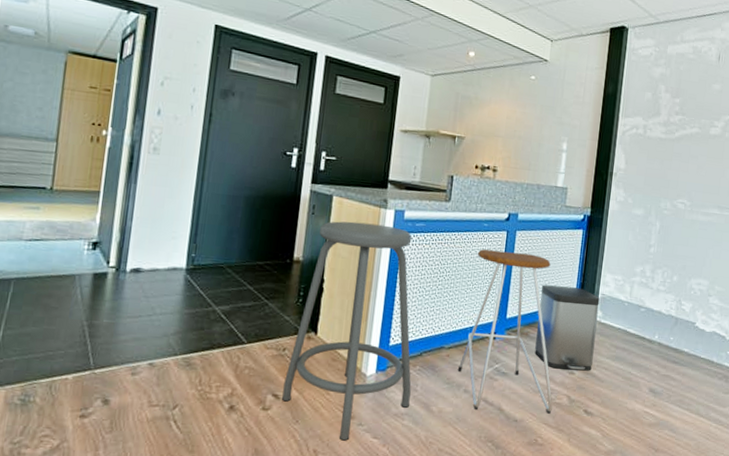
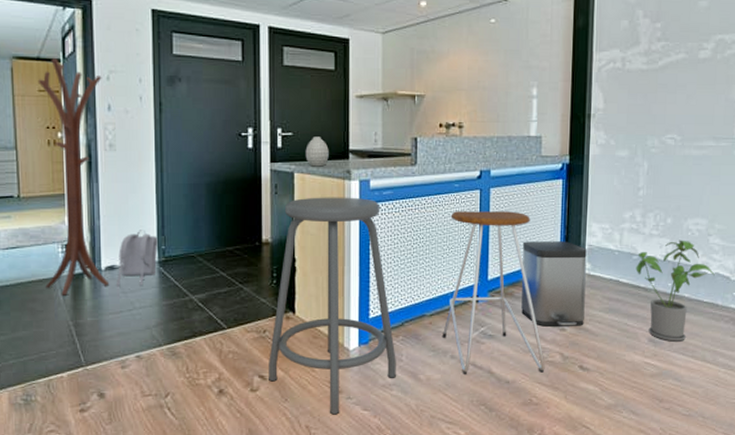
coatrack: none [64,58,156,294] -> present [37,58,110,296]
backpack: none [139,235,189,292] -> present [116,230,158,286]
vase: none [345,163,369,193] -> present [305,137,329,167]
house plant: none [642,297,712,395] -> present [636,240,715,343]

